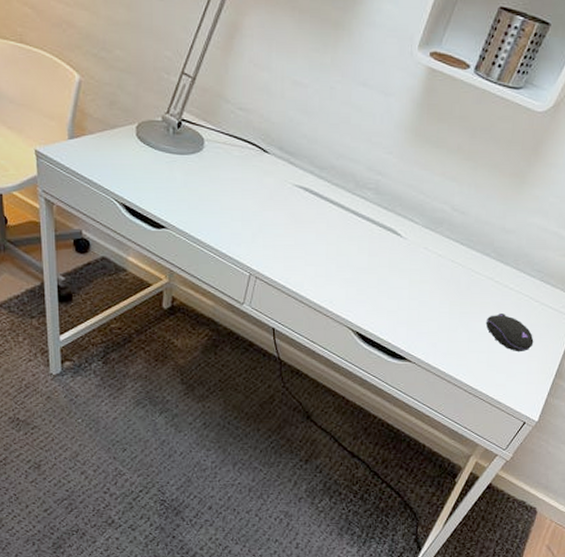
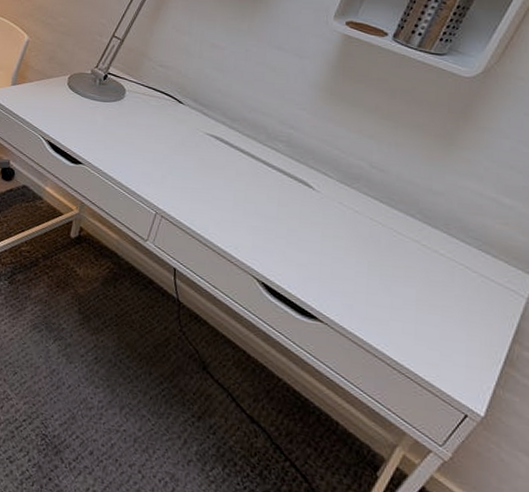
computer mouse: present [486,314,534,351] -> none [413,281,474,328]

